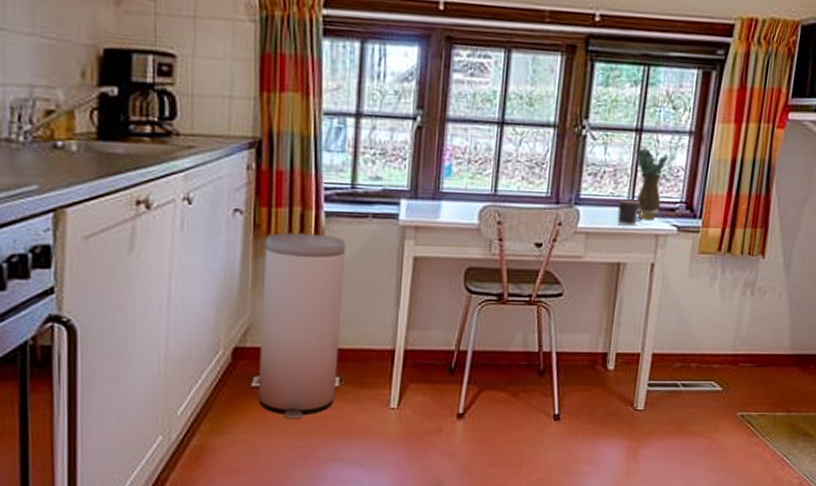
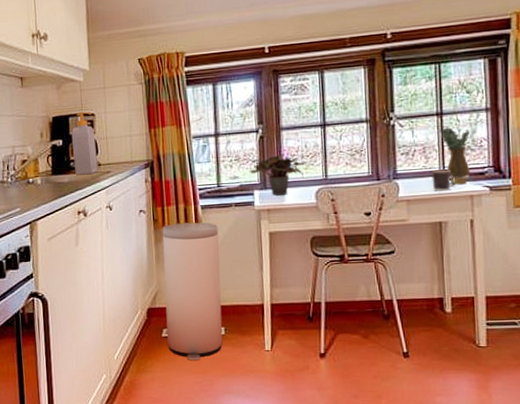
soap bottle: none [134,48,174,147] -> present [71,111,98,176]
potted plant: none [396,155,475,210] -> present [248,154,308,196]

